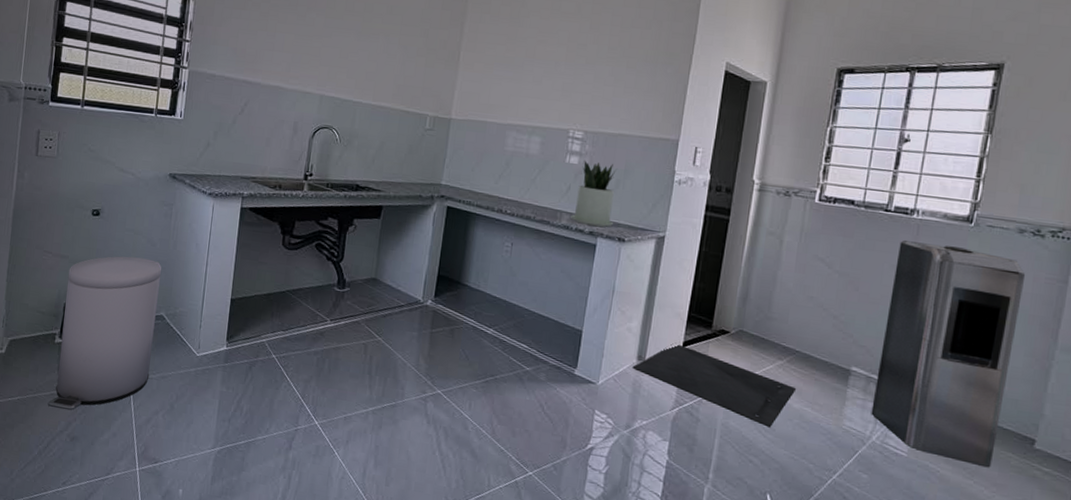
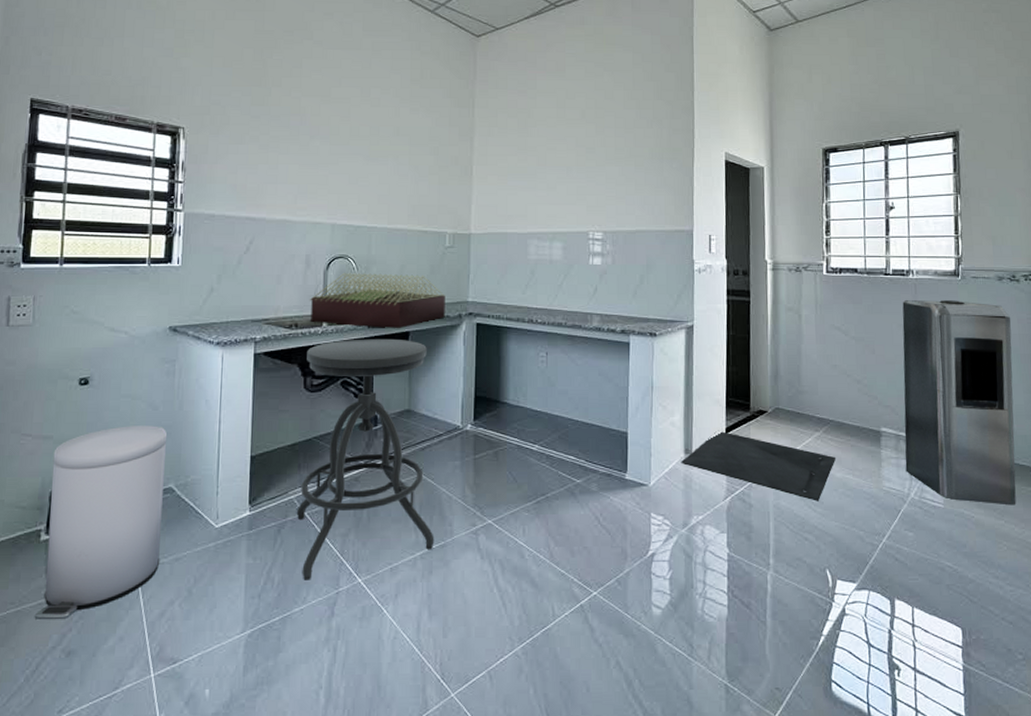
stool: none [266,205,398,415] -> present [296,338,434,580]
dish rack: none [293,142,420,203] -> present [310,272,445,329]
planter: present [571,160,616,227] -> none [601,260,644,324]

